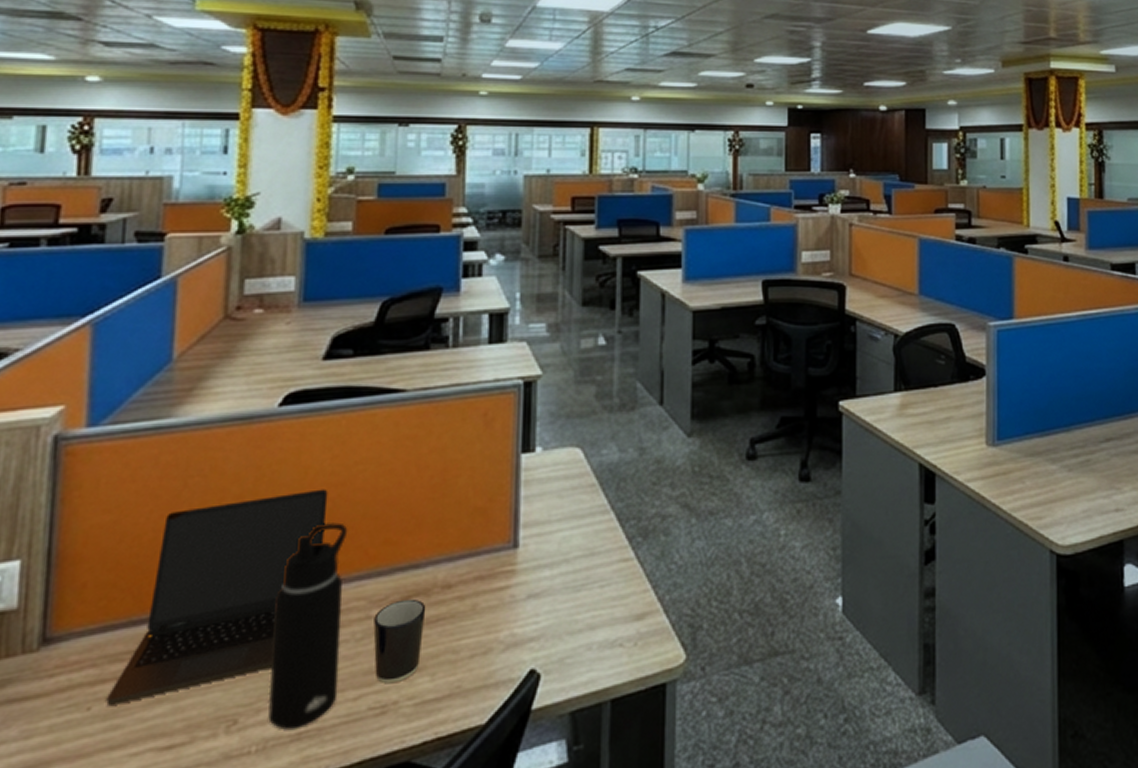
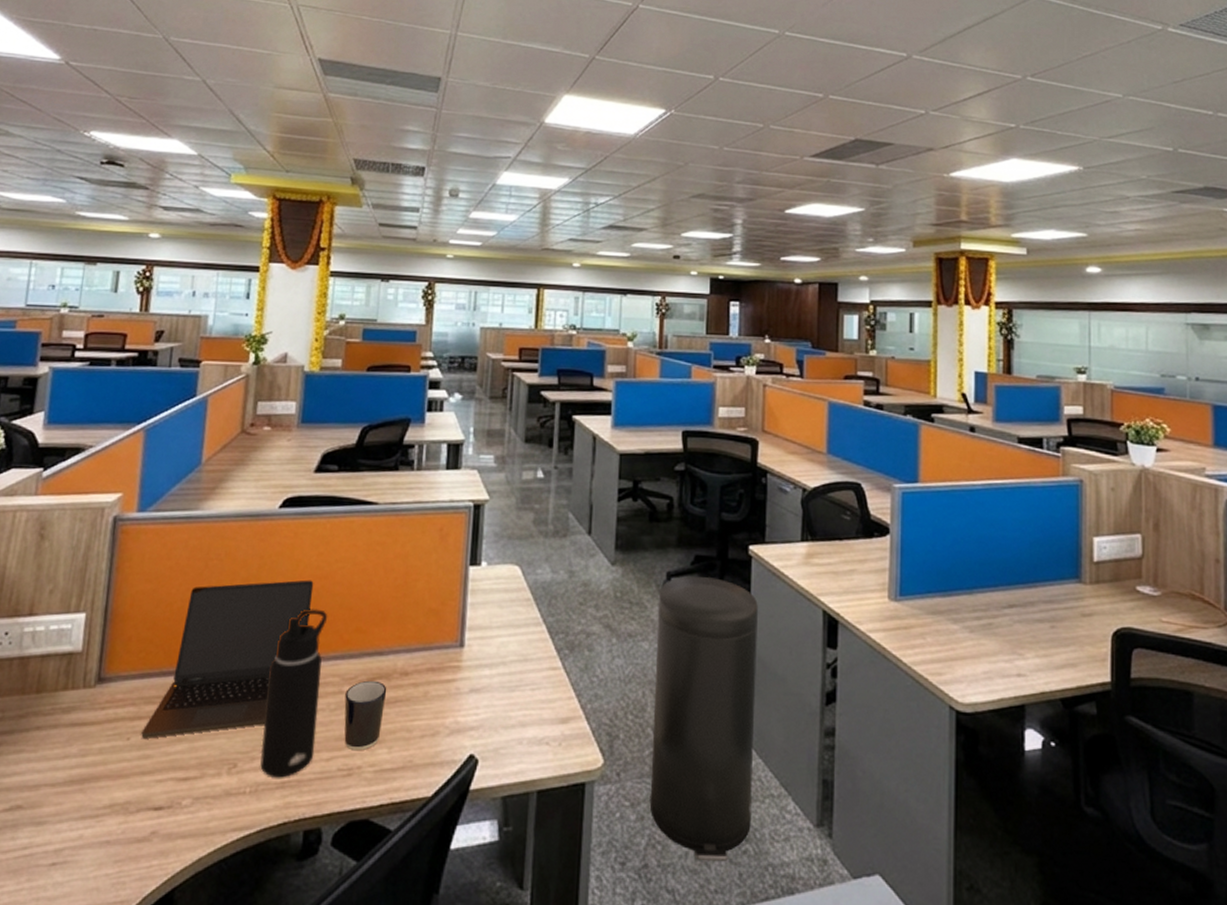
pedal bin: none [739,440,851,751] -> present [650,576,758,862]

